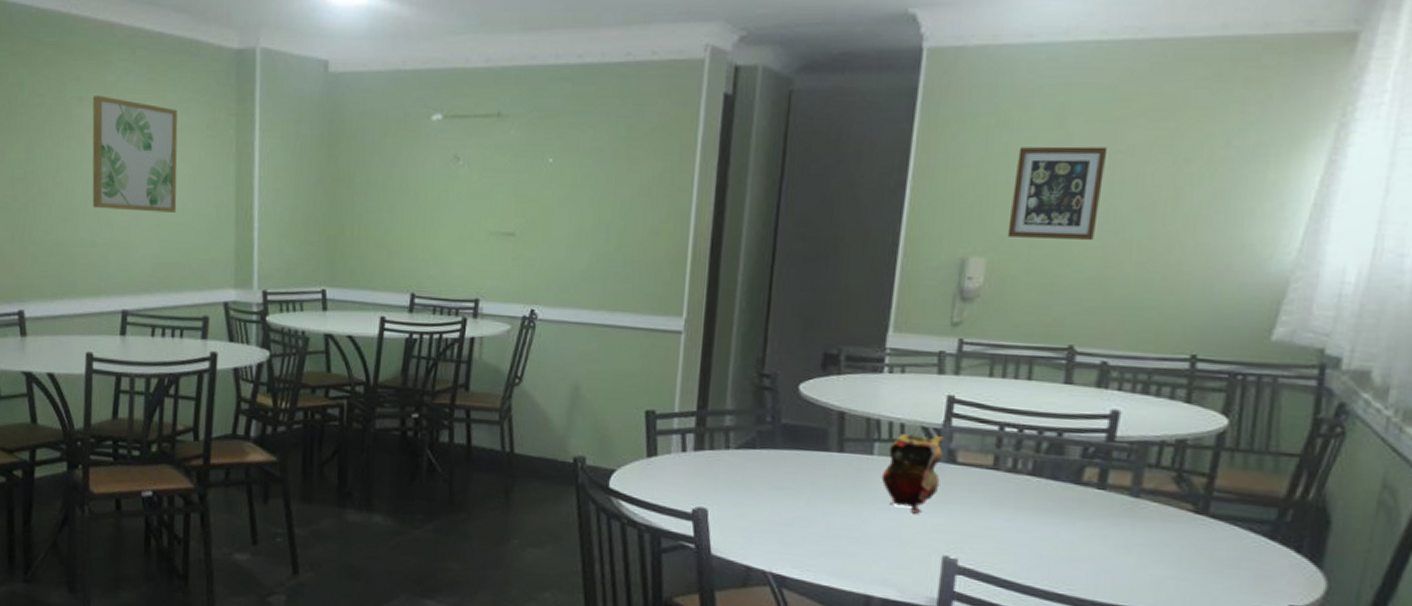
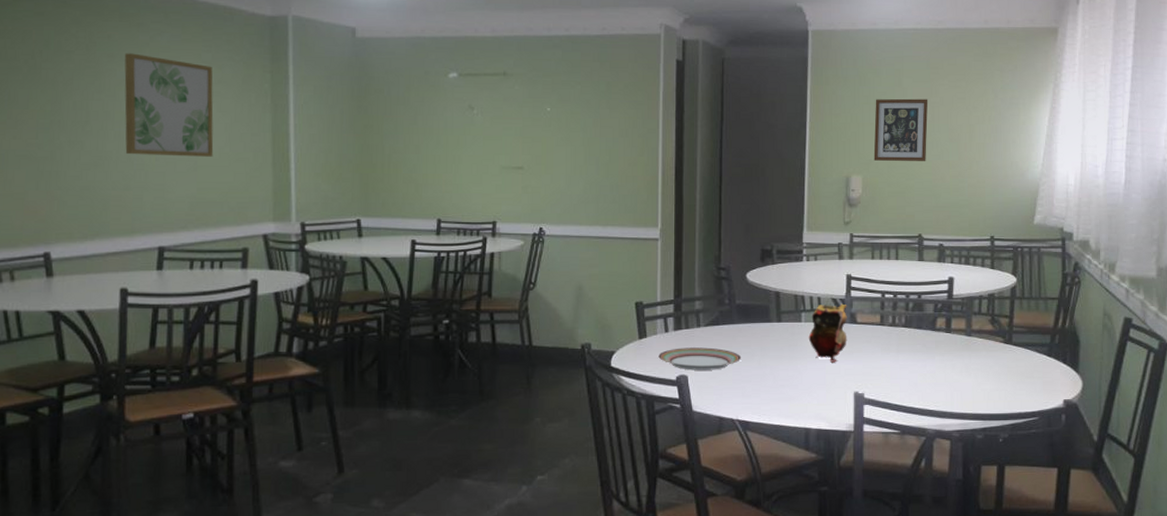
plate: none [671,473,783,506] -> present [658,347,742,370]

